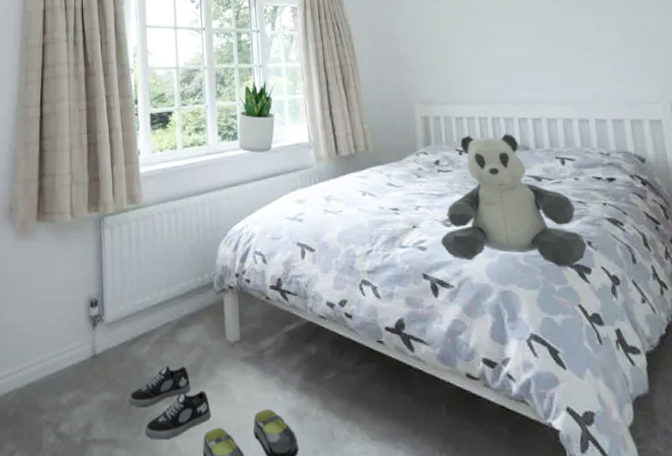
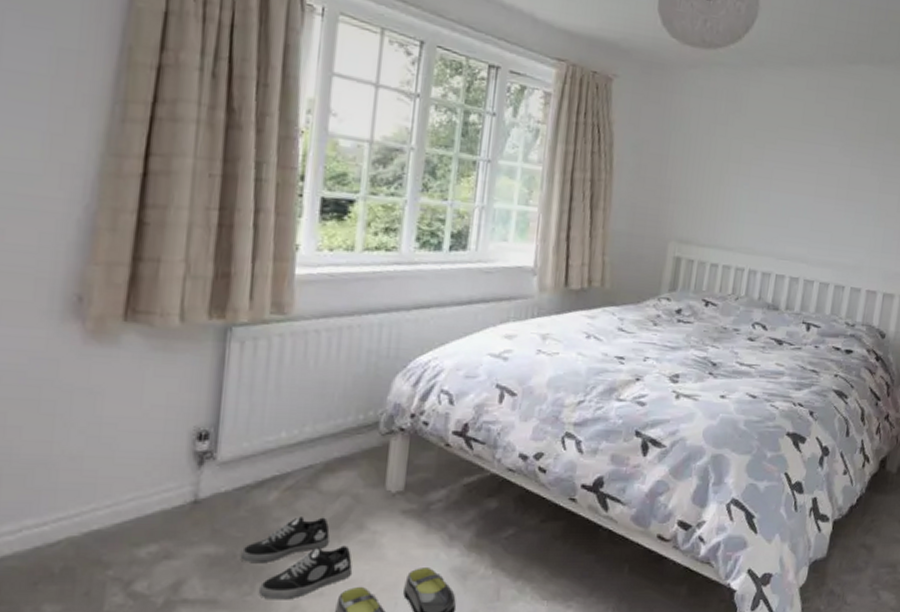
planter: present [238,80,277,153] -> none [441,180,507,272]
teddy bear: present [440,134,588,266] -> none [662,286,809,434]

